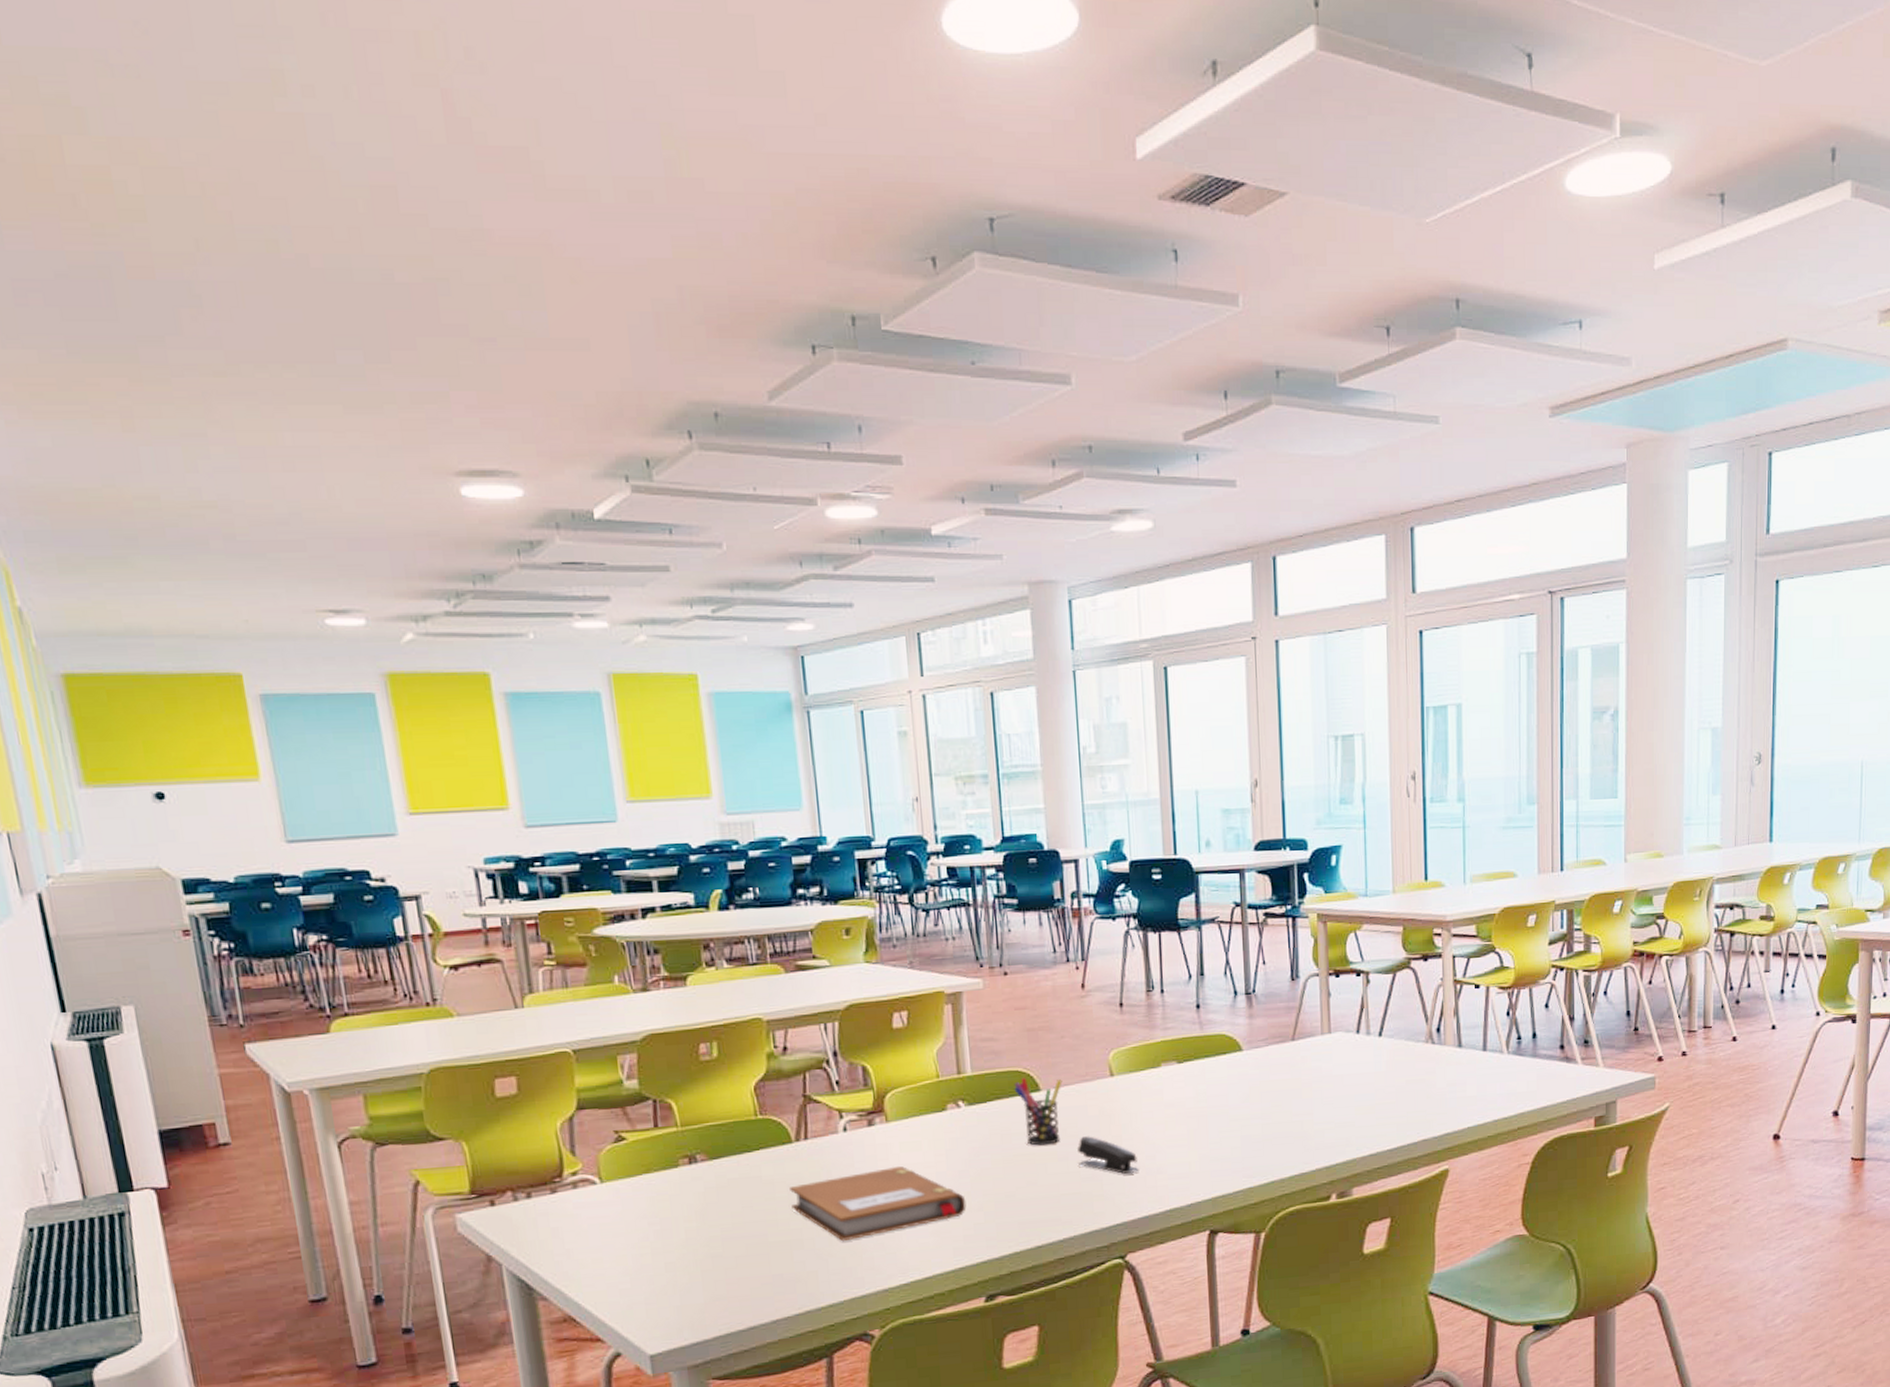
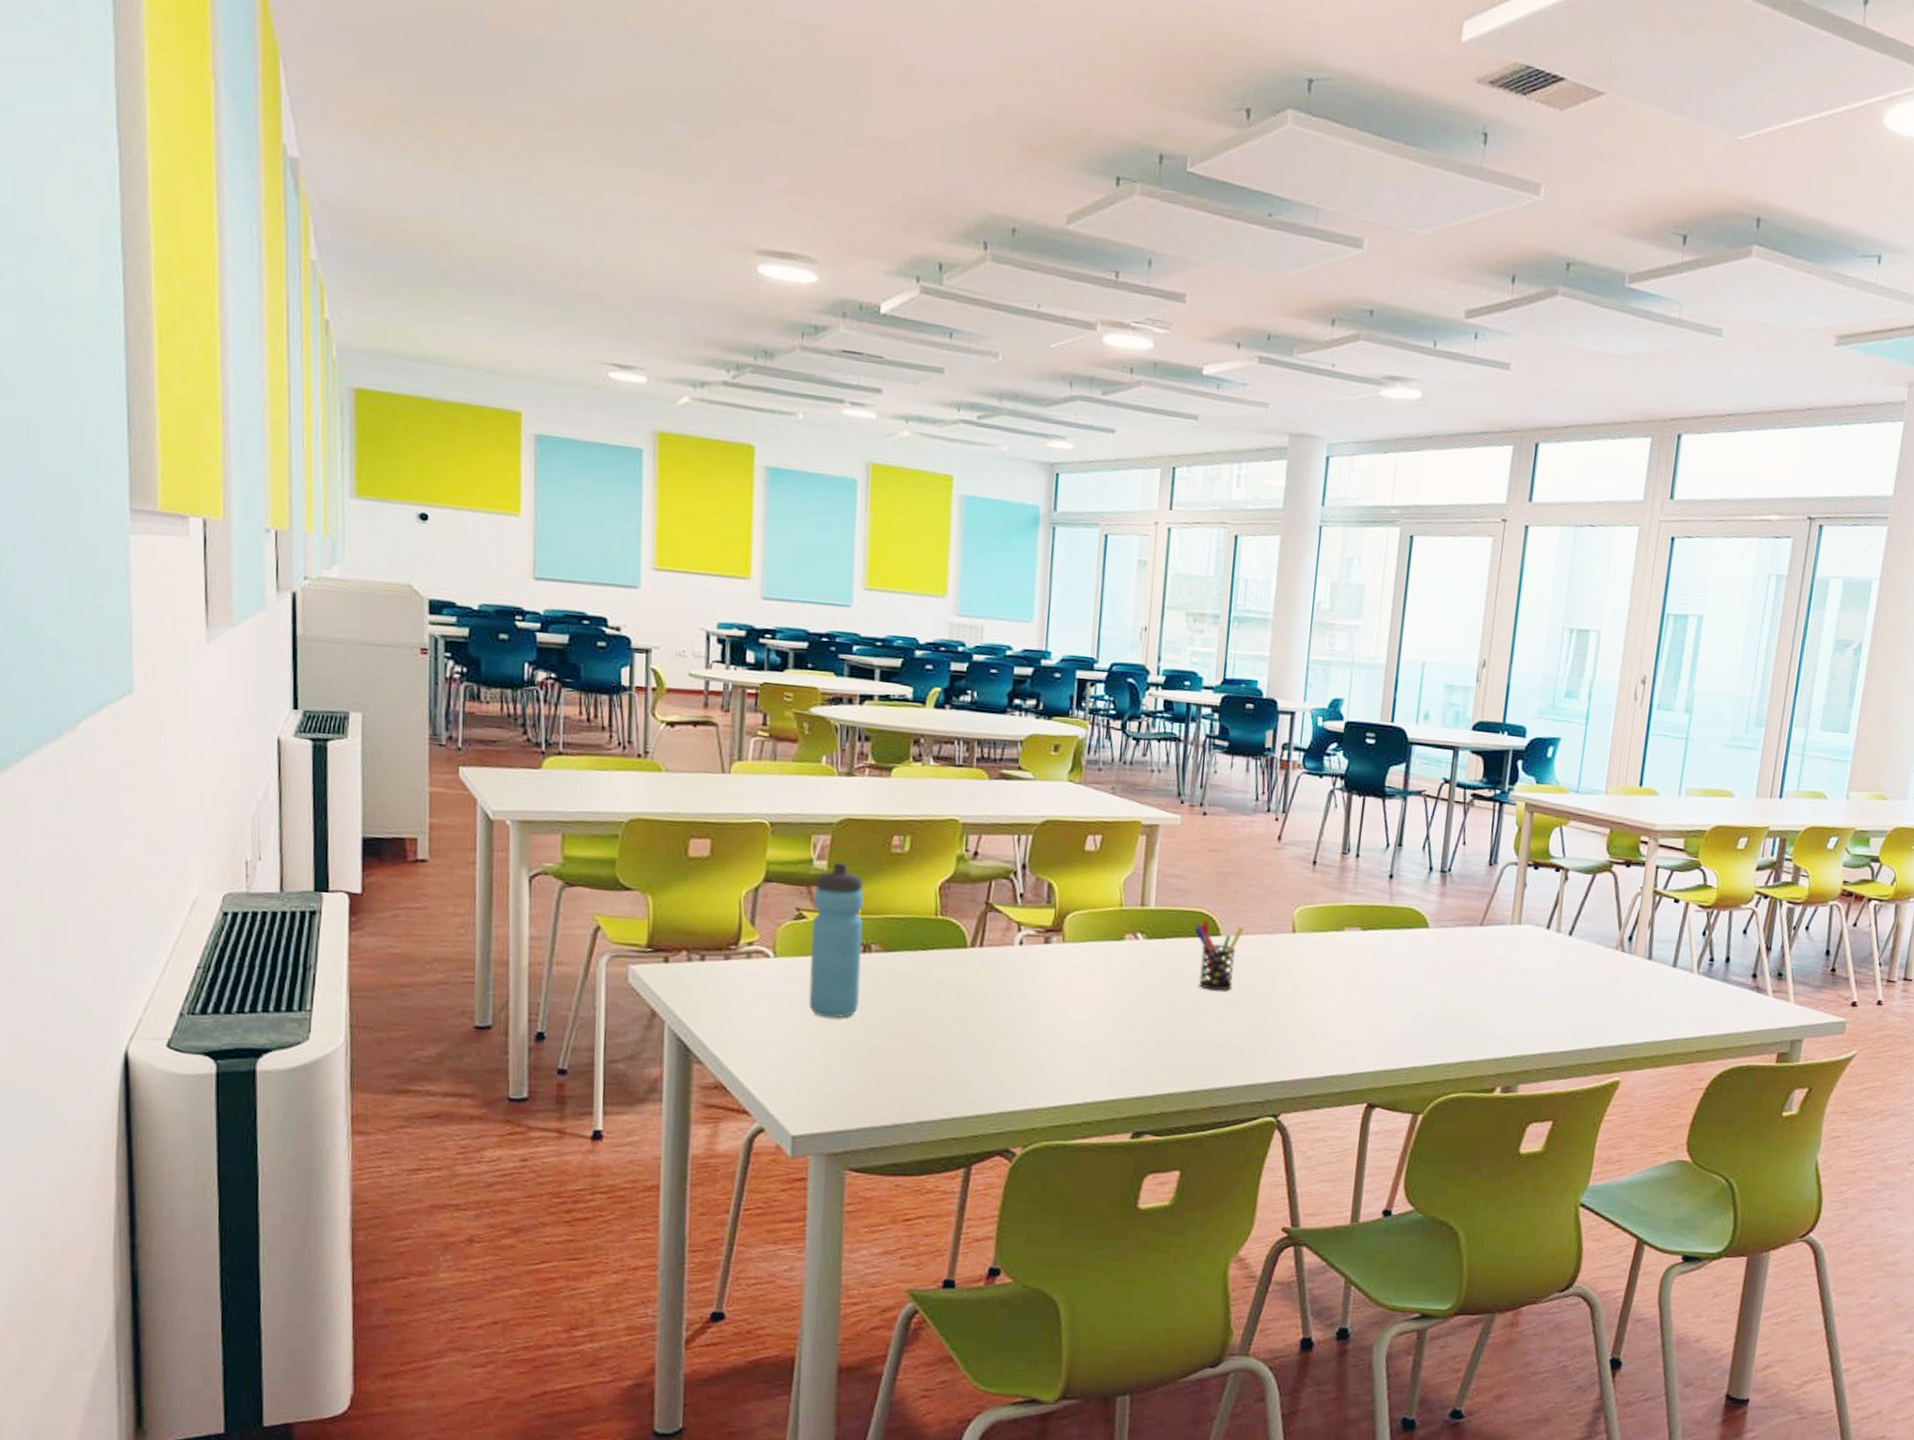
water bottle: none [629,1078,695,1234] -> present [808,862,864,1018]
notebook: present [790,1166,967,1242] -> none [956,988,1129,1055]
stapler: present [1076,1136,1139,1174] -> none [1245,988,1306,1033]

